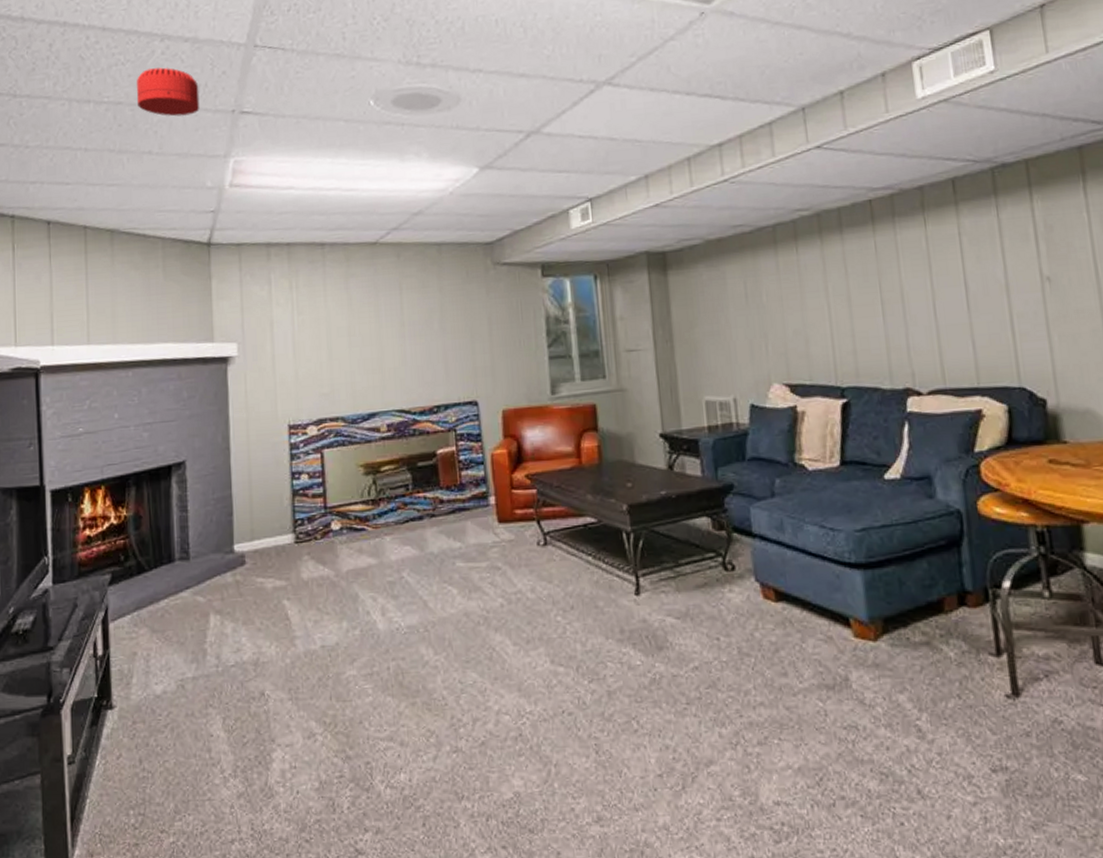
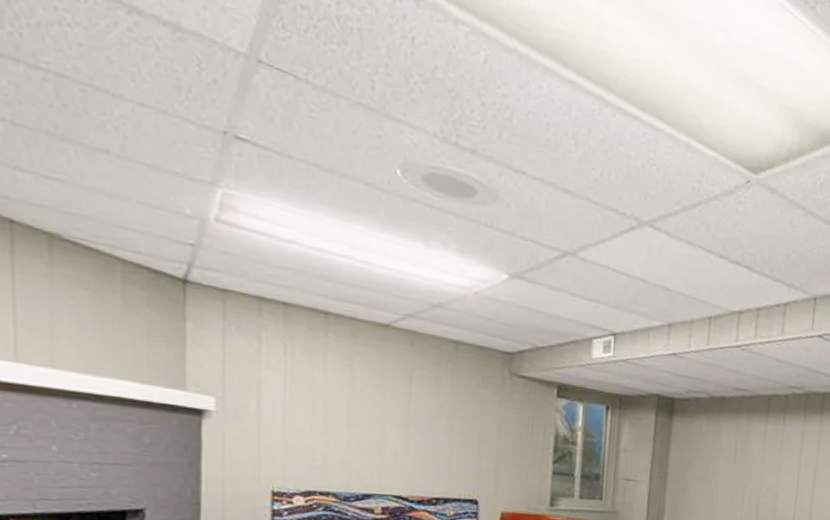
smoke detector: present [136,67,200,117] -> none [89,43,180,121]

